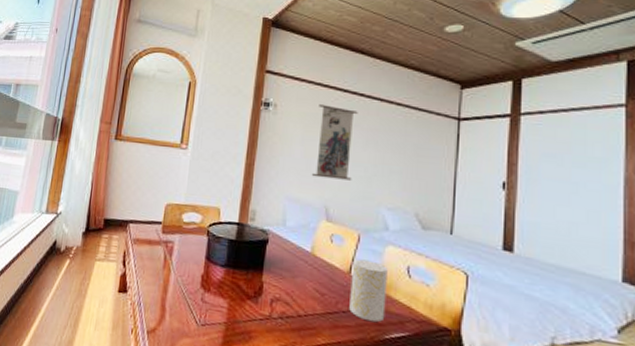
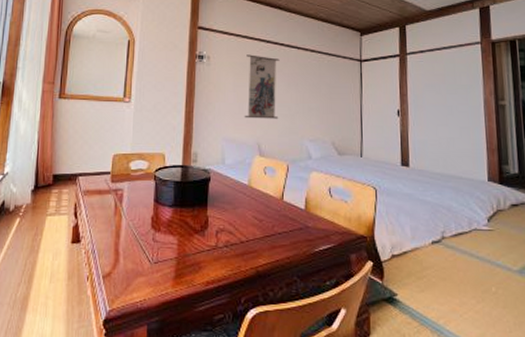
cup: present [349,259,388,322] -> none [284,186,314,239]

